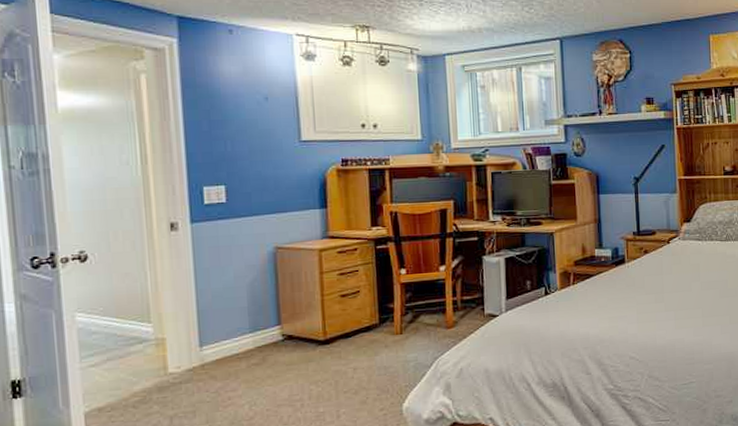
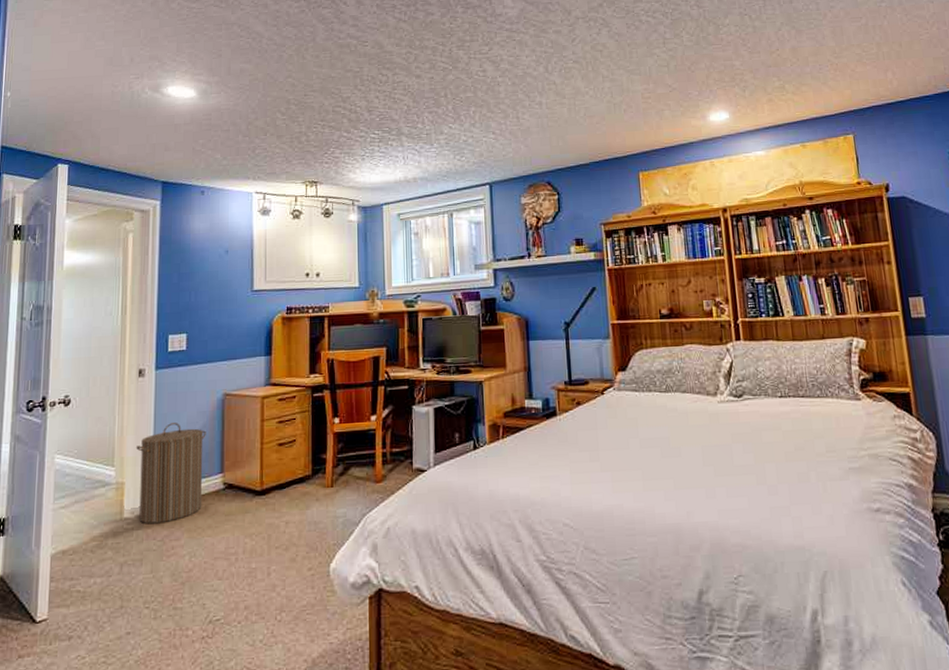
laundry hamper: none [174,277,259,378] -> present [135,423,206,524]

